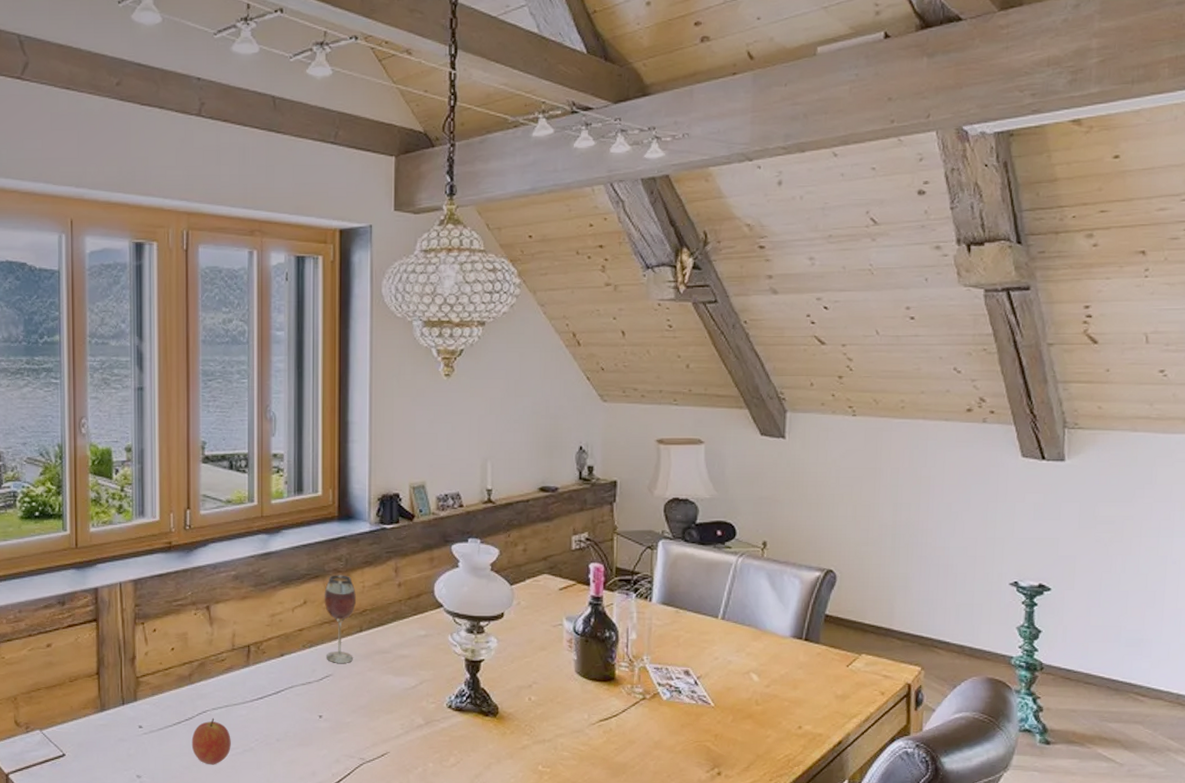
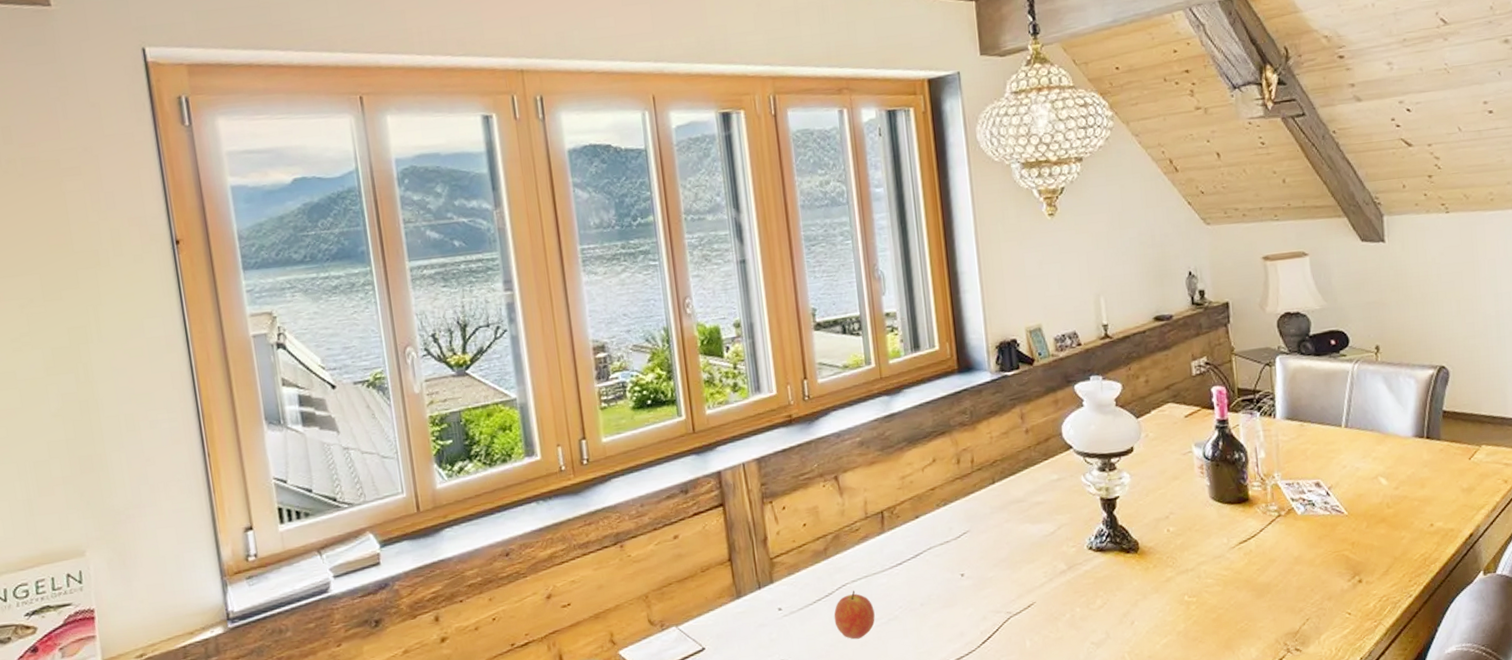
wineglass: present [324,575,356,663] -> none [952,428,989,519]

